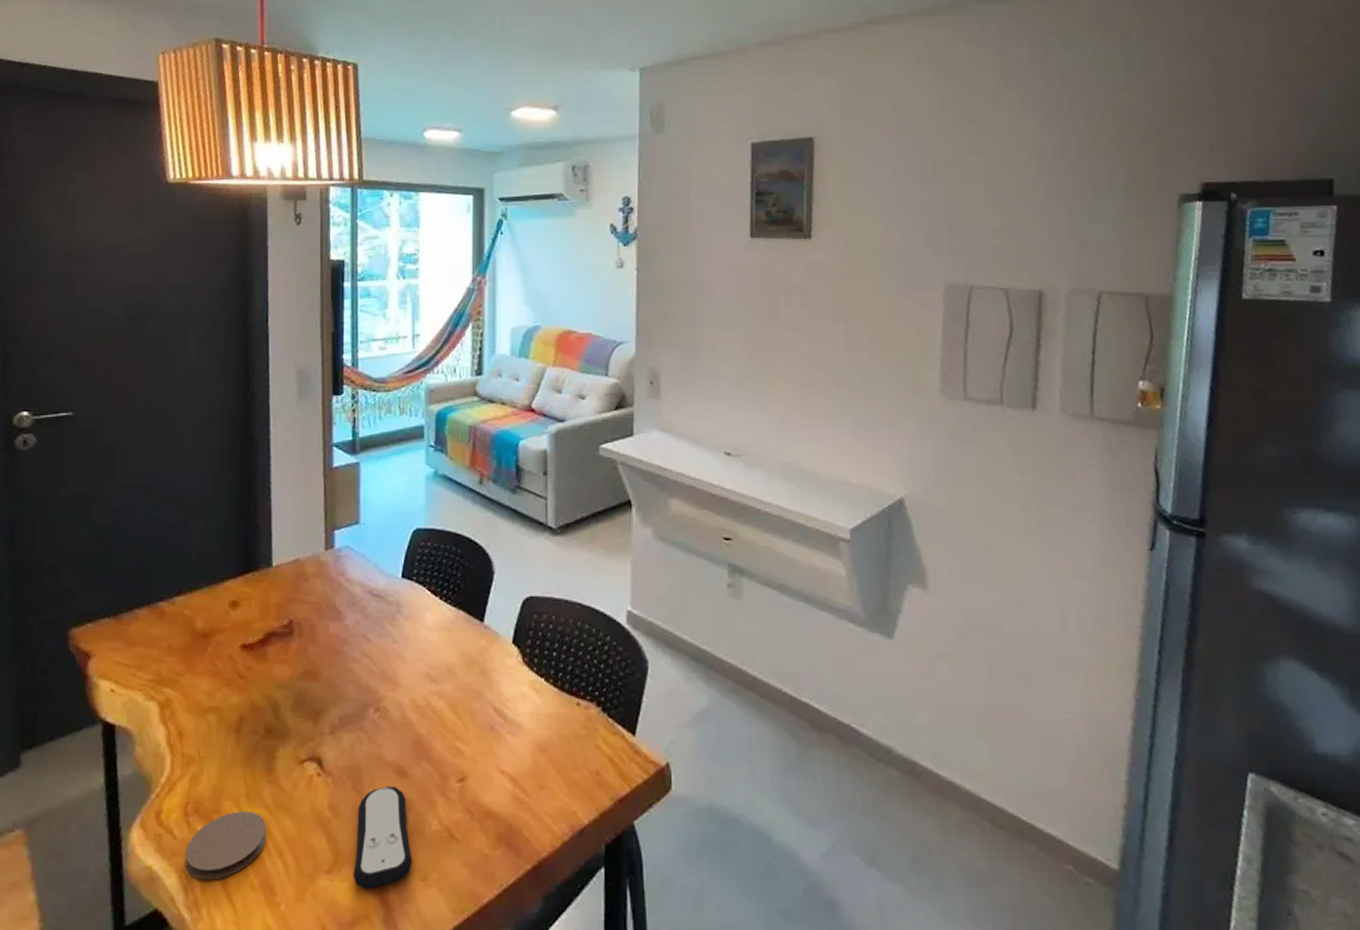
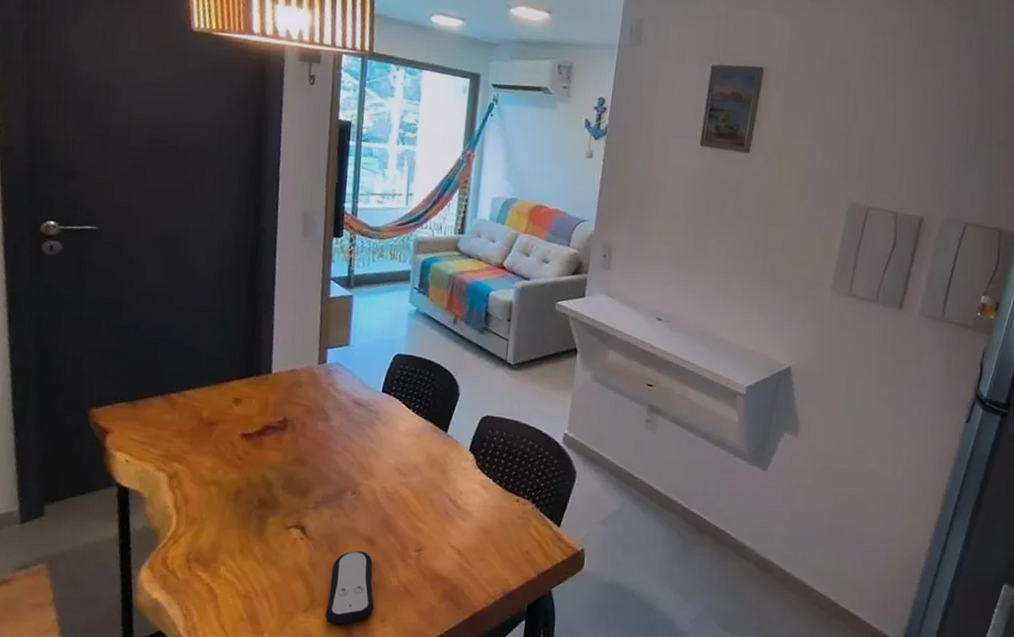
coaster: present [184,811,267,881] -> none [185,561,256,612]

